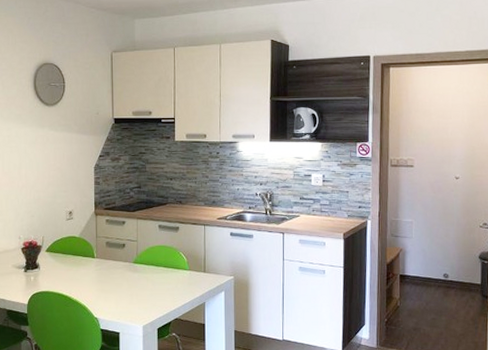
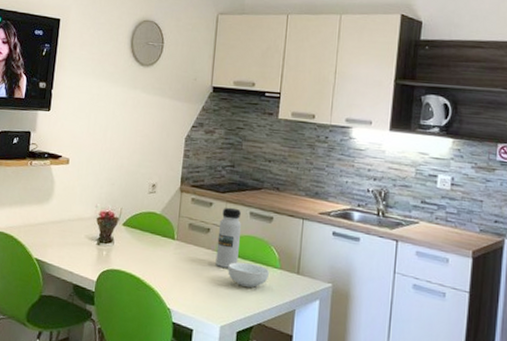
water bottle: none [132,223,153,276] -> present [215,207,242,268]
cereal bowl: none [144,268,180,289] -> present [228,262,269,288]

